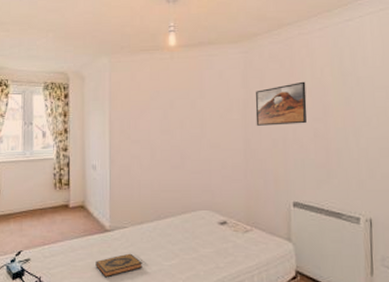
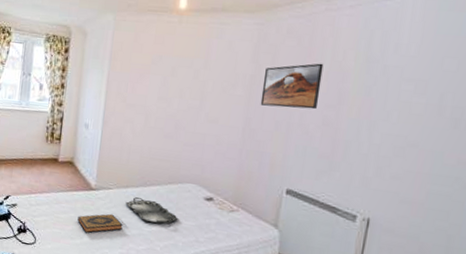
serving tray: none [142,232,196,256] -> present [125,197,178,225]

